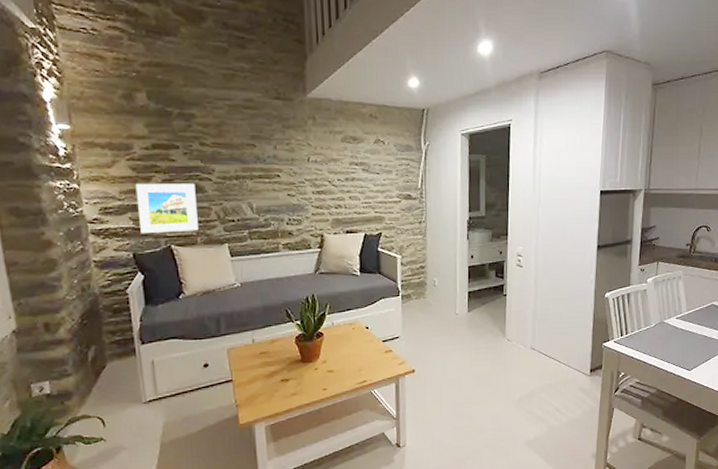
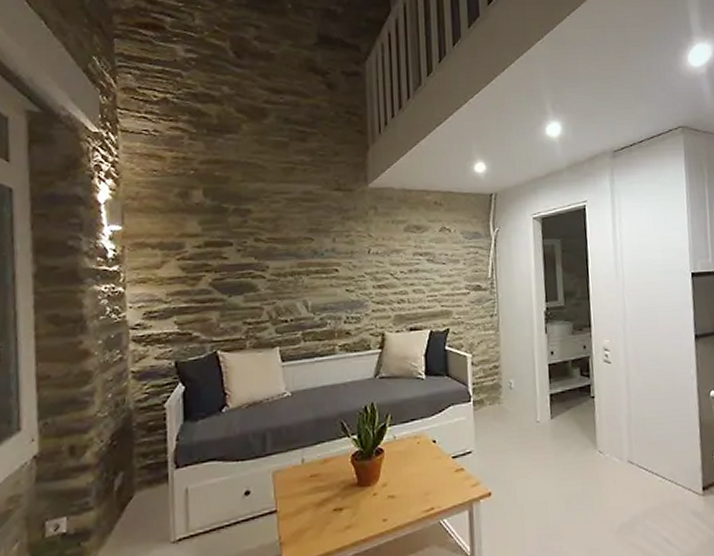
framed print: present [135,183,198,234] -> none [184,281,248,340]

